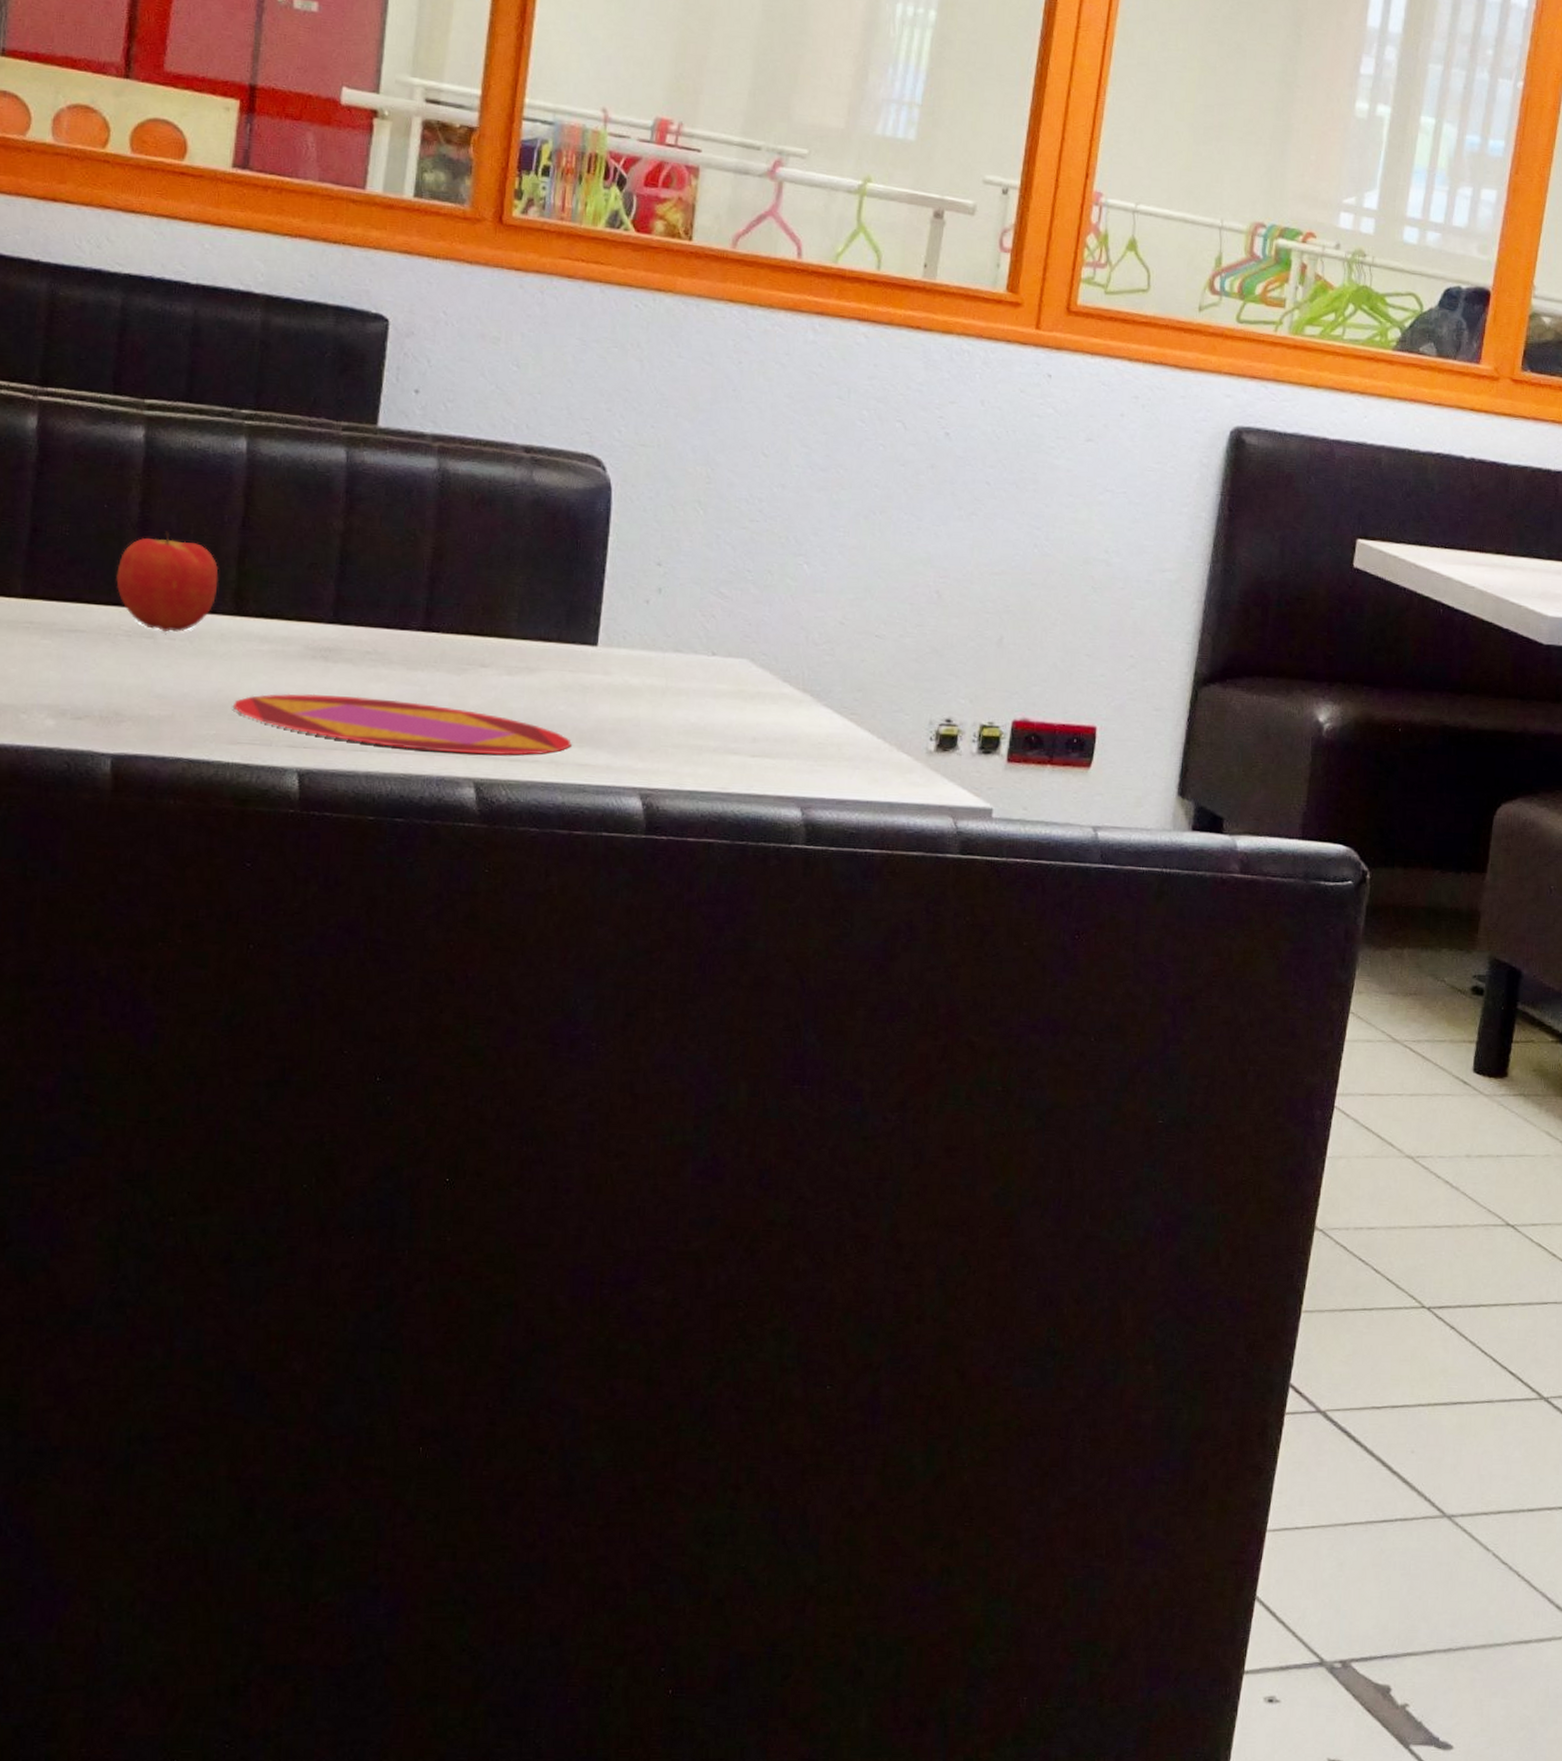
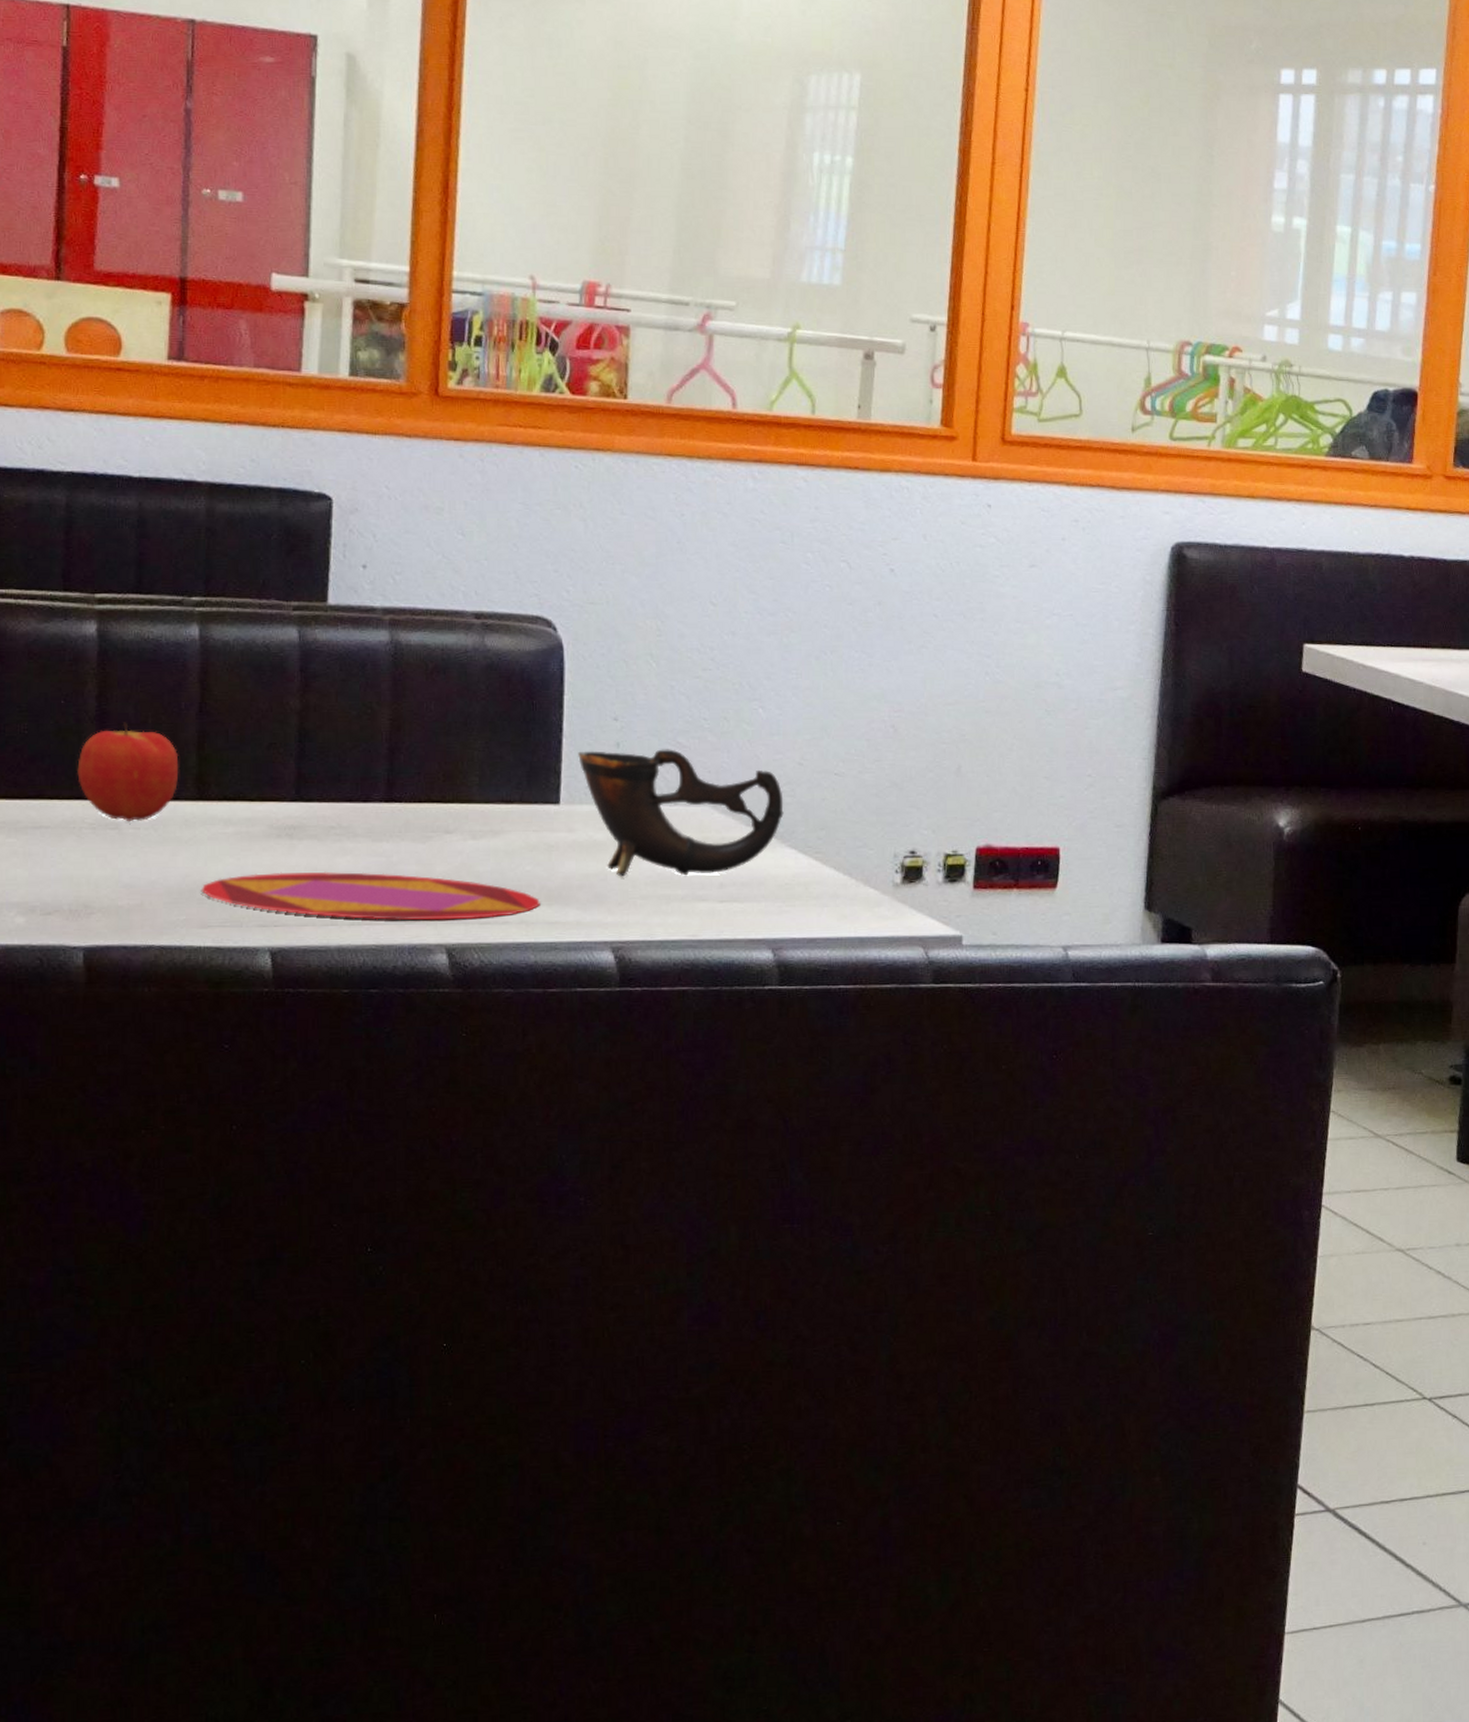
cup: none [619,594,822,728] -> present [578,749,784,877]

